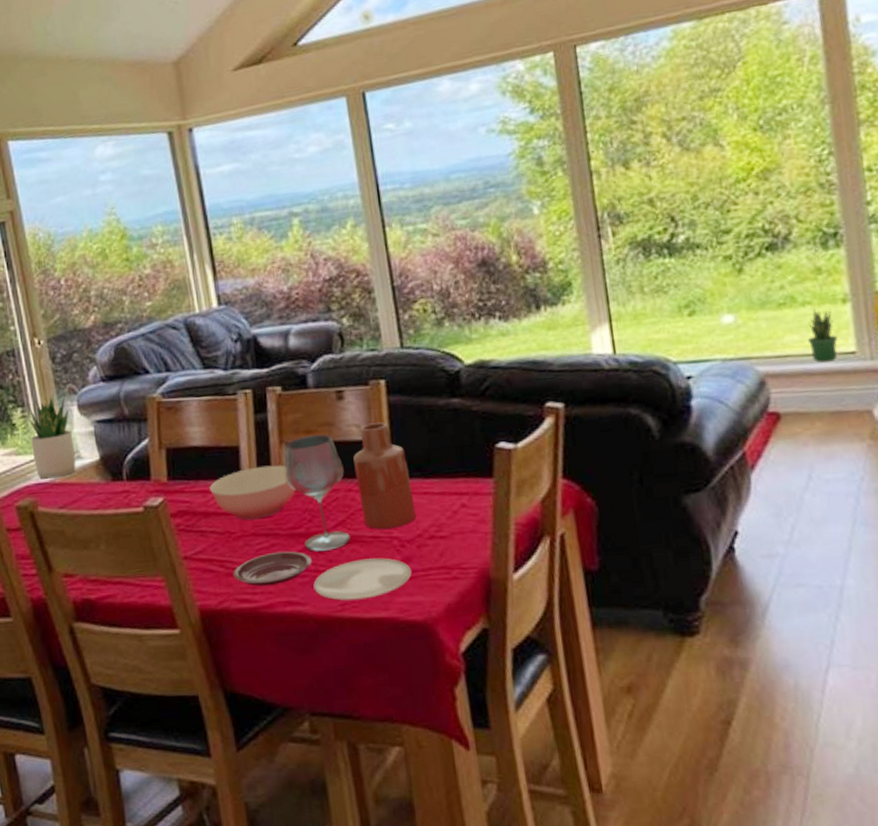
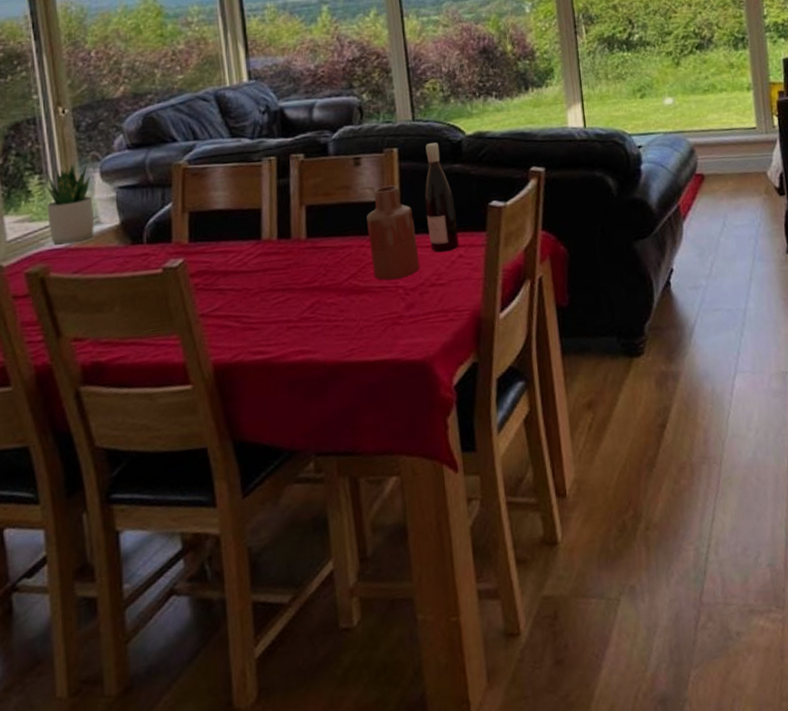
bowl: present [210,464,295,520] -> none [230,224,312,277]
plate: present [233,551,312,587] -> none [248,303,325,339]
wine glass: present [284,434,350,552] -> none [303,196,361,303]
plate: present [313,558,412,602] -> none [325,305,414,347]
bottle: none [417,373,461,501] -> present [424,142,459,253]
planter: present [808,308,838,363] -> none [724,94,744,136]

